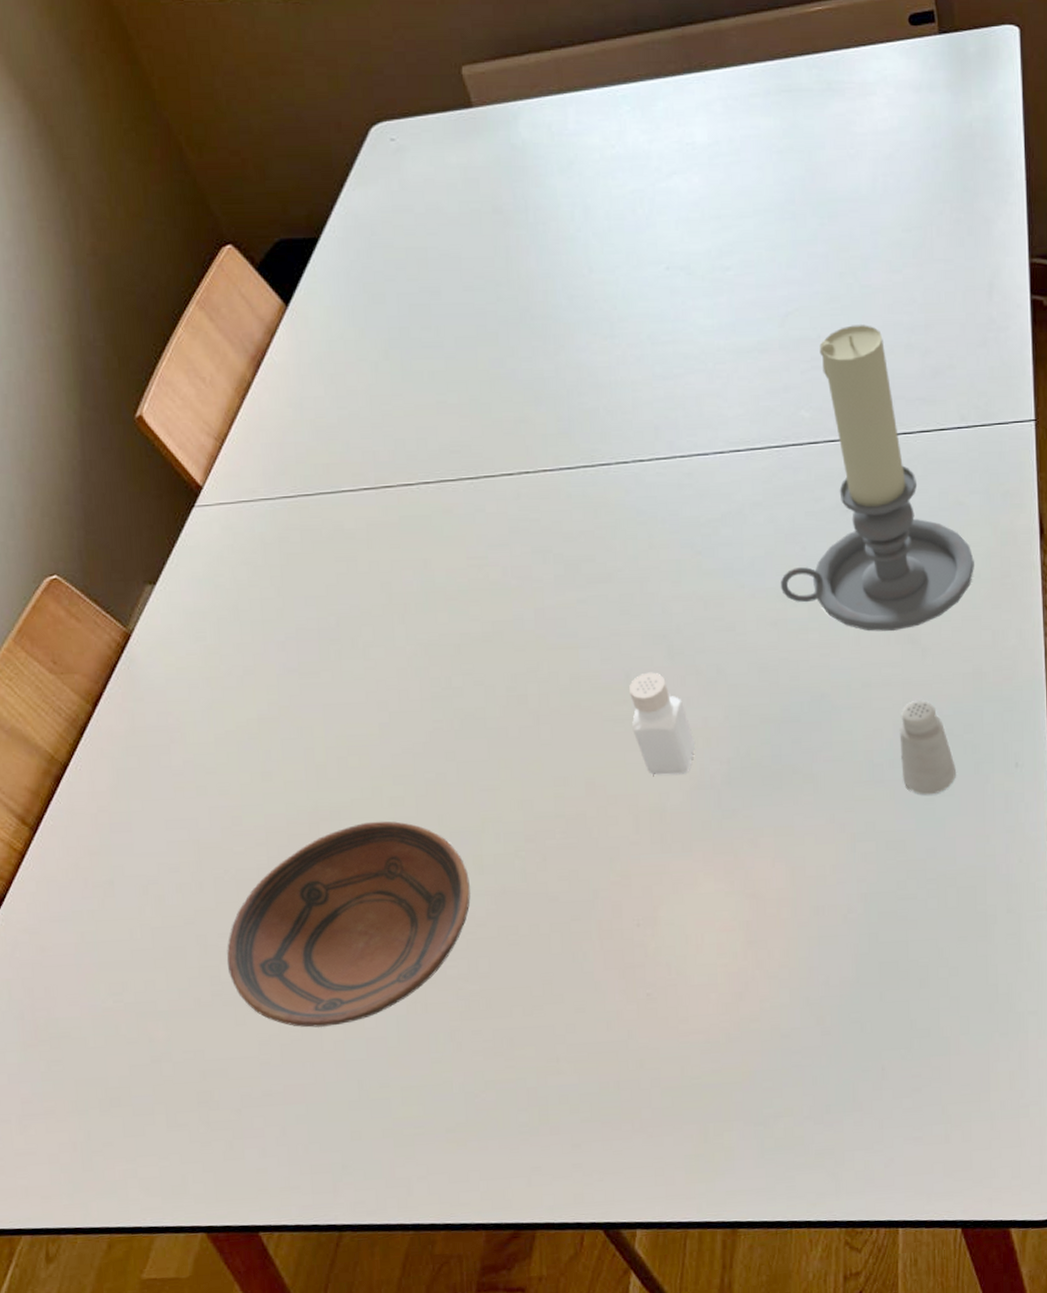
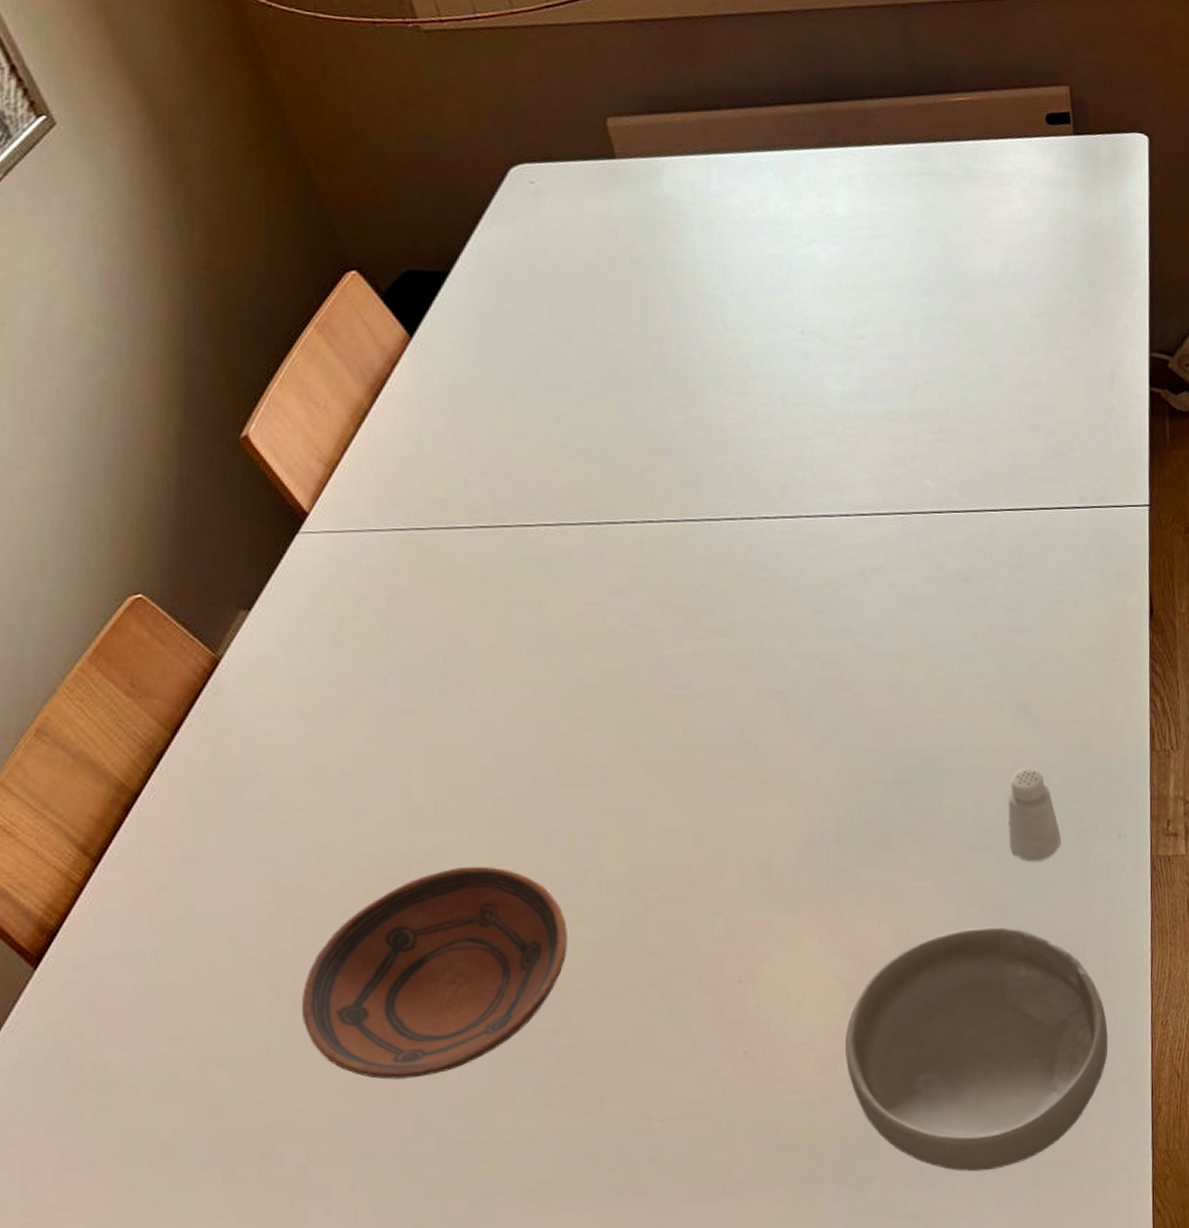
pepper shaker: present [629,672,696,776] -> none [743,727,807,831]
bowl: none [745,861,1013,1108] -> present [845,926,1108,1172]
candle holder: present [781,325,974,632] -> none [899,402,1086,699]

